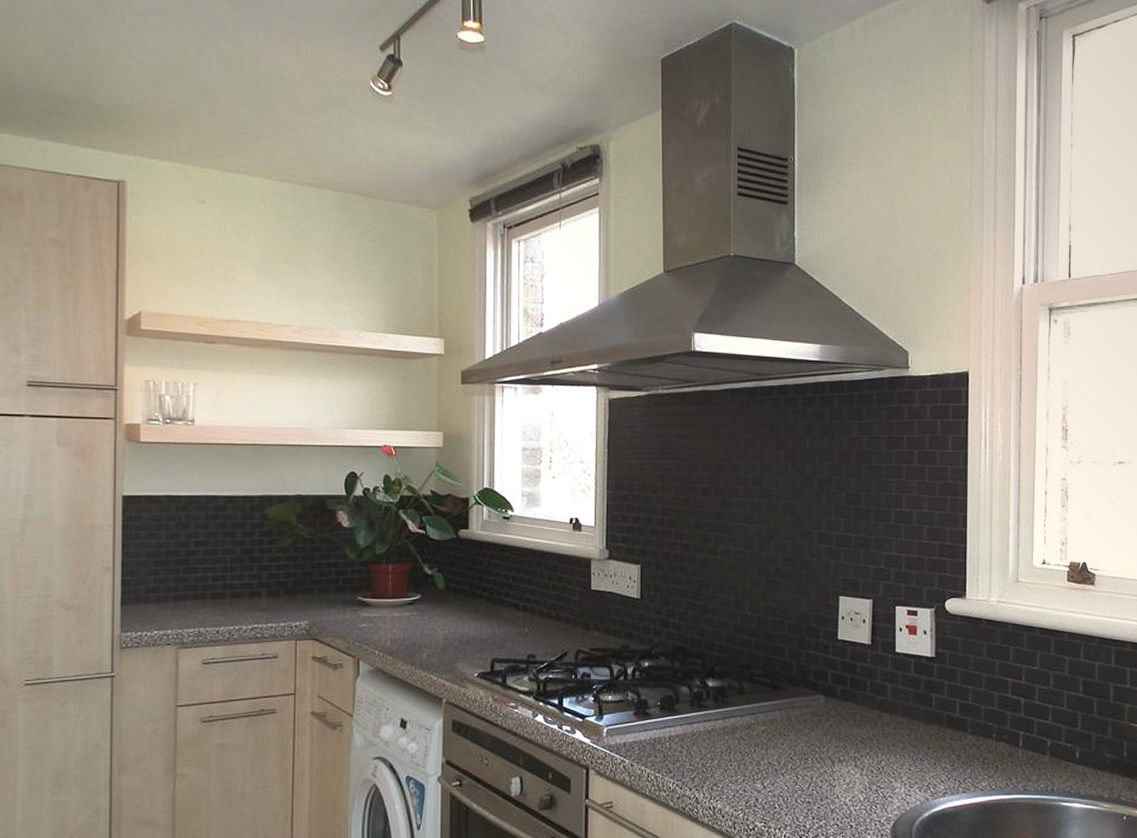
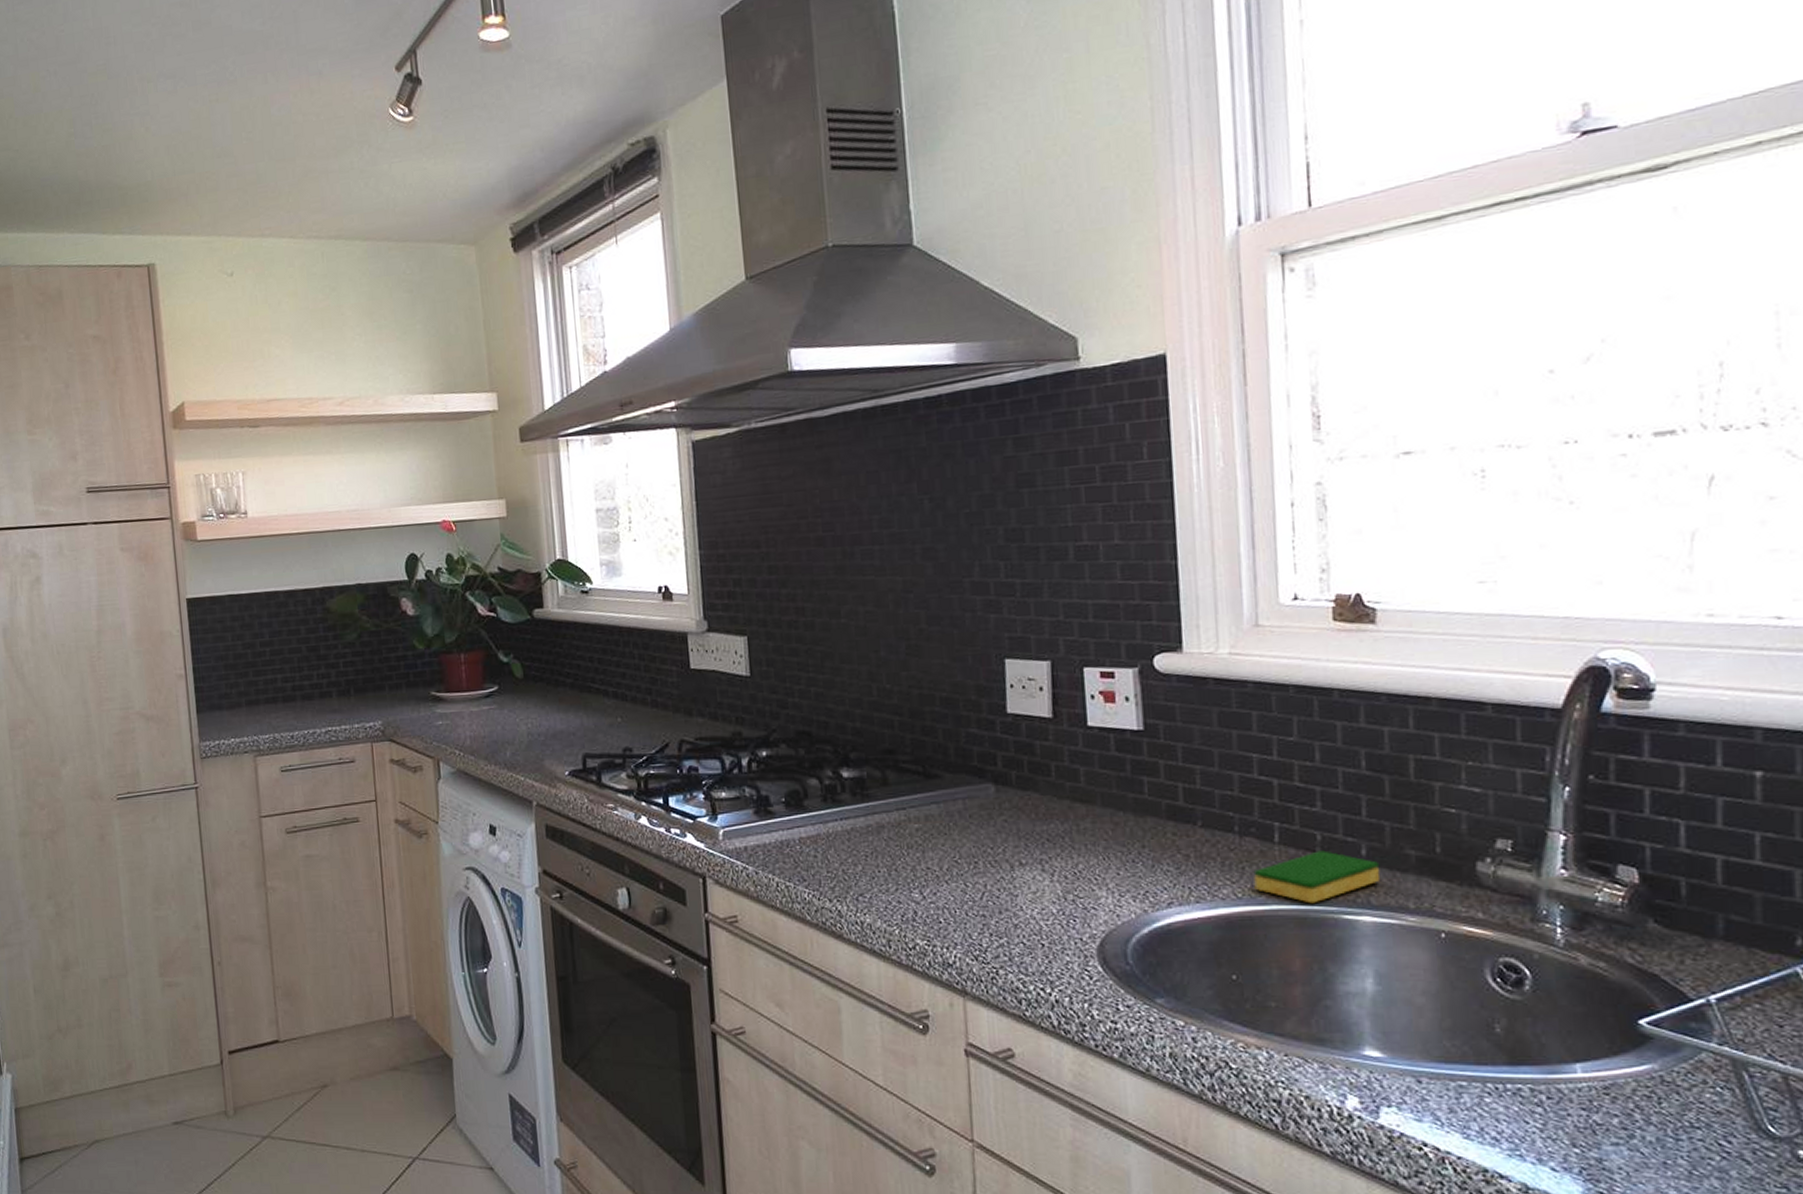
dish sponge: none [1004,753,1087,794] -> present [1253,850,1381,904]

